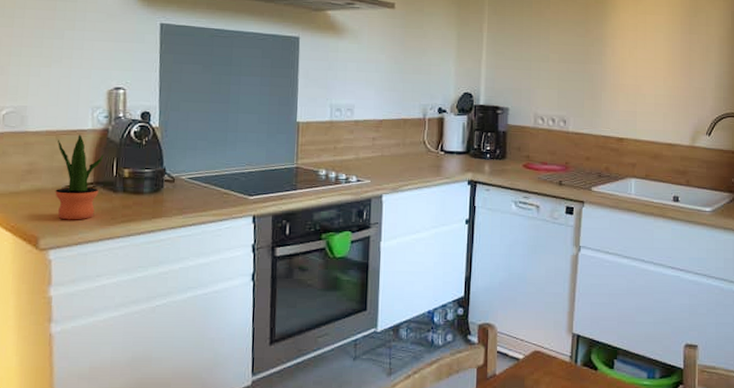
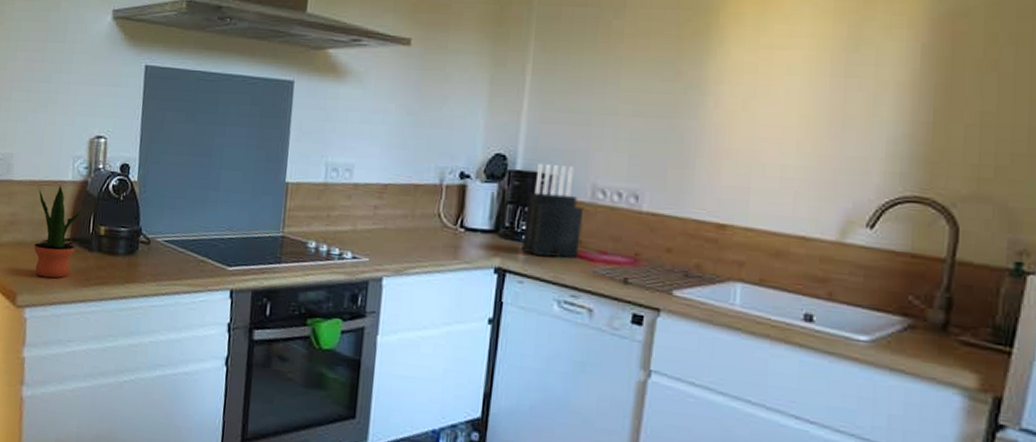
knife block: none [487,99,529,169] -> present [521,163,583,259]

